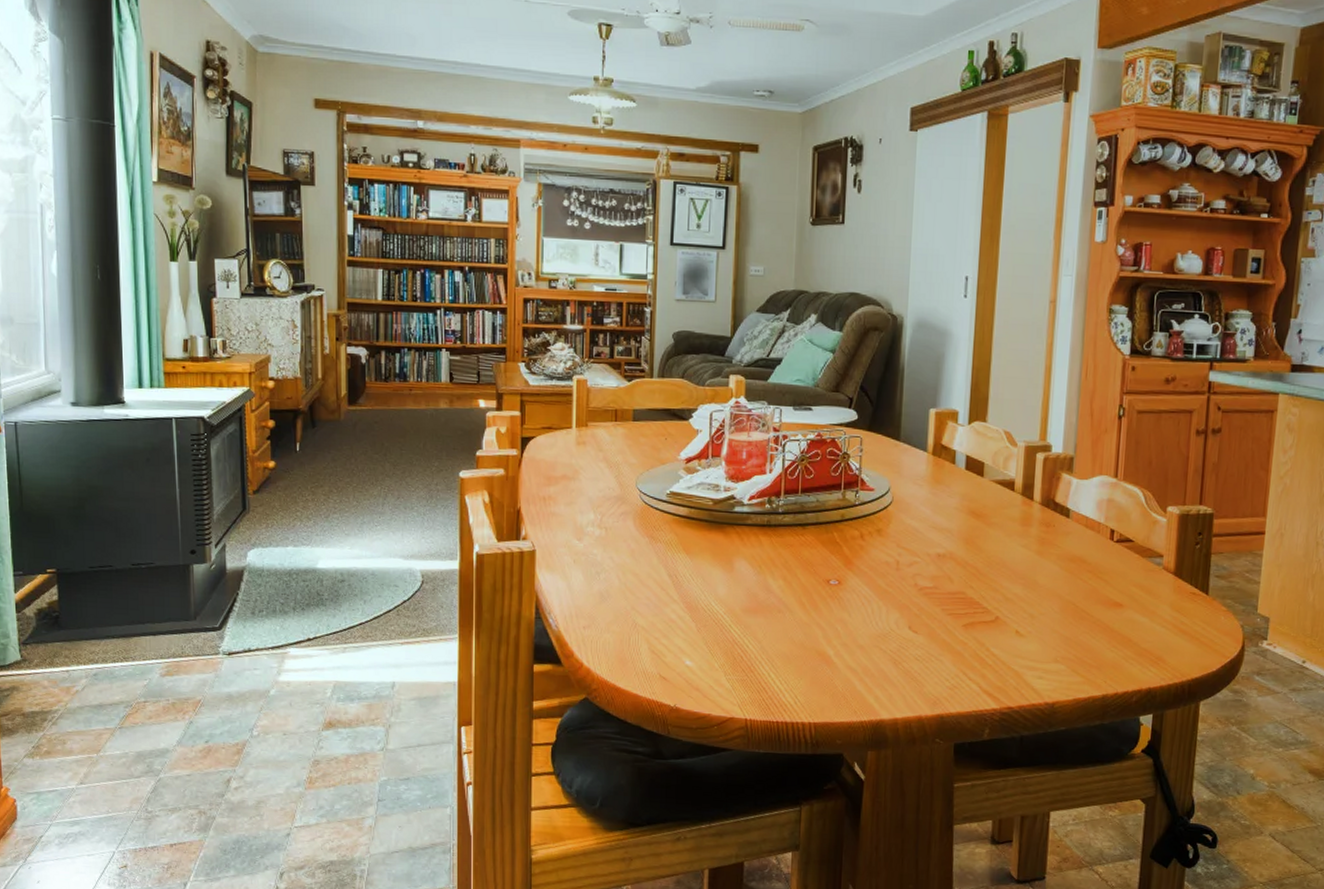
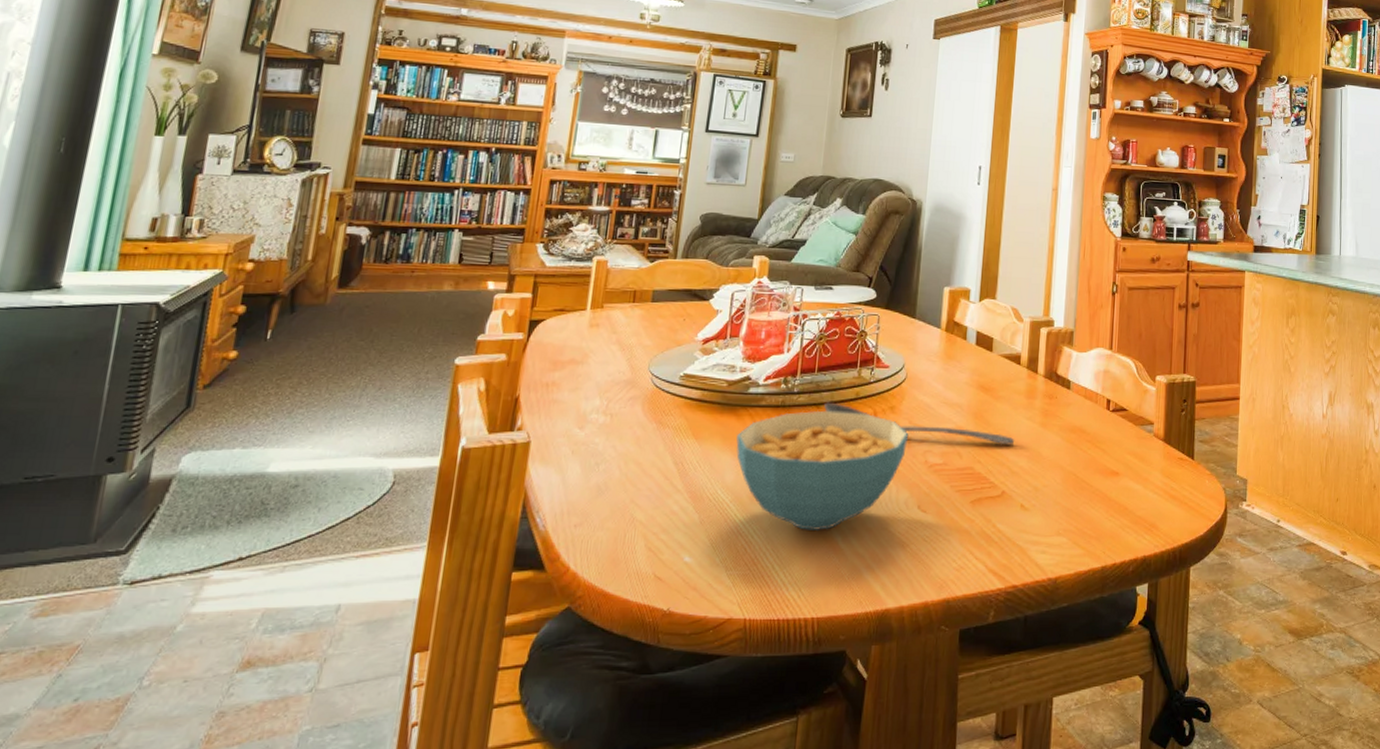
cereal bowl: none [726,530,897,644] -> present [736,410,909,530]
stirrer: none [810,523,1009,572] -> present [824,402,1015,445]

